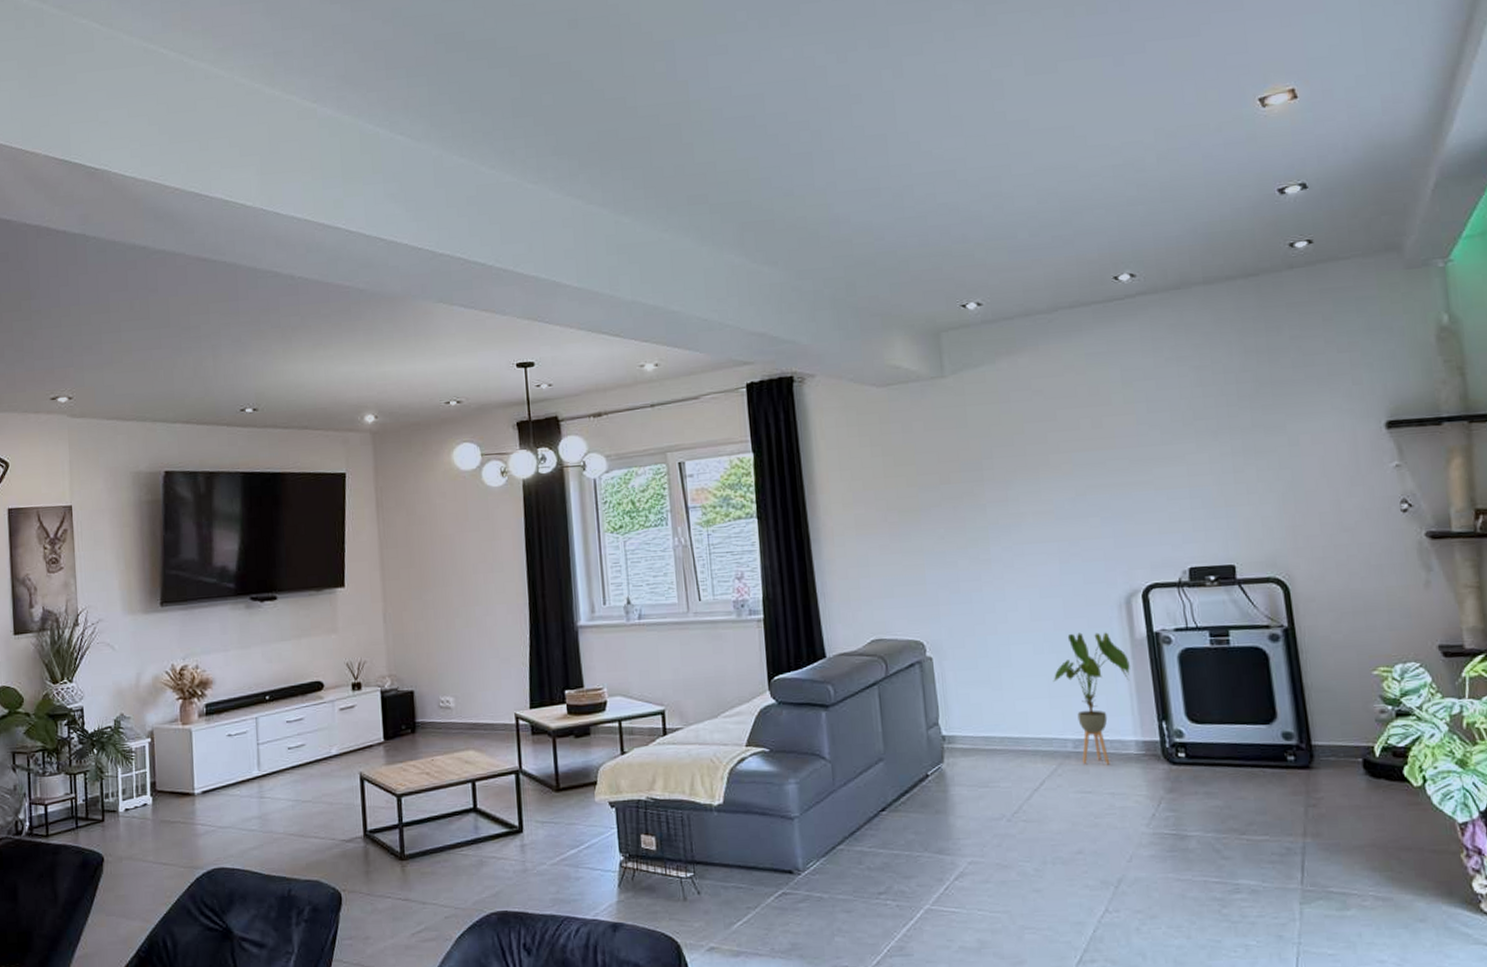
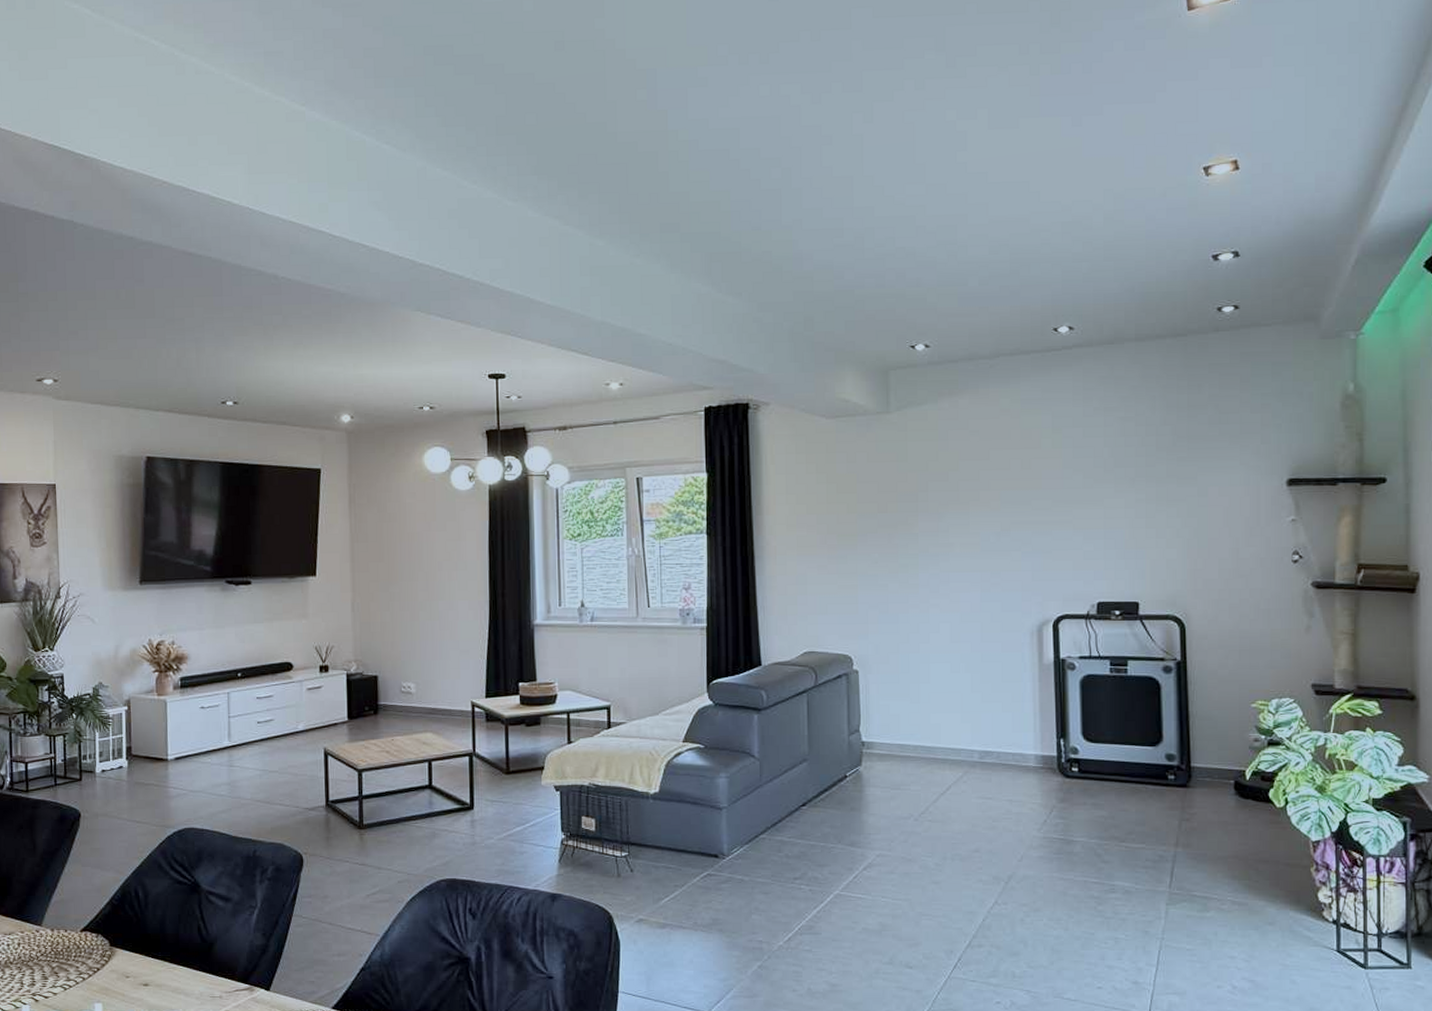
house plant: present [1053,632,1130,765] -> none [966,655,1036,775]

